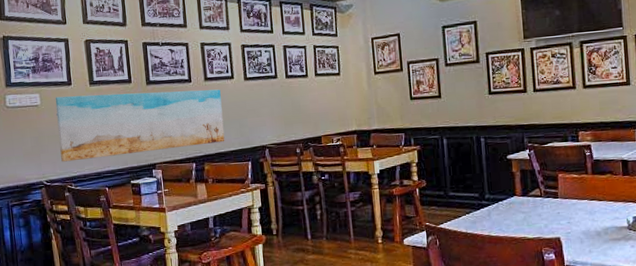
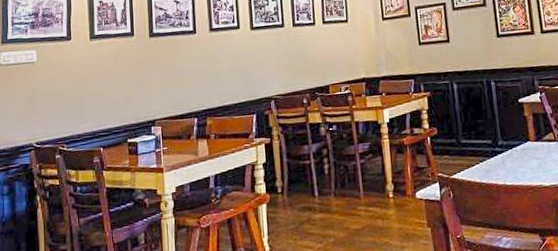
wall art: present [55,89,225,162] -> none [52,40,229,122]

